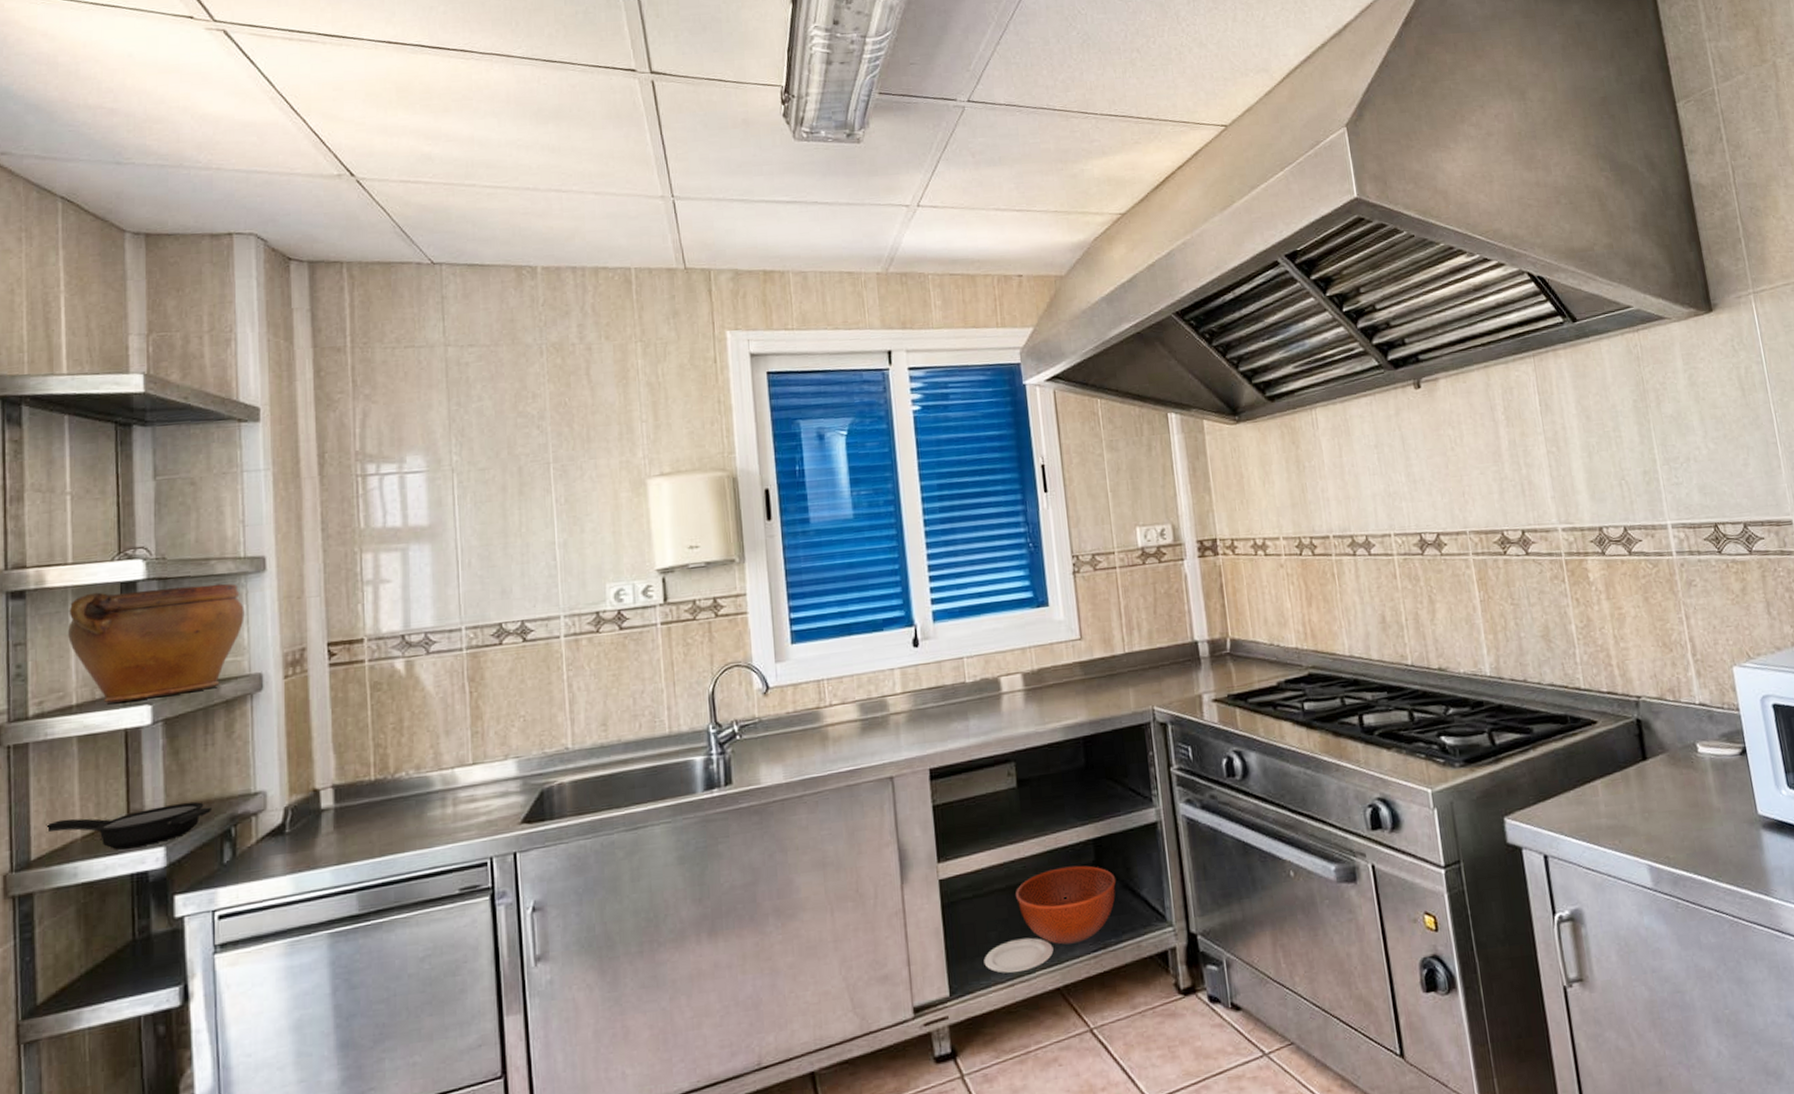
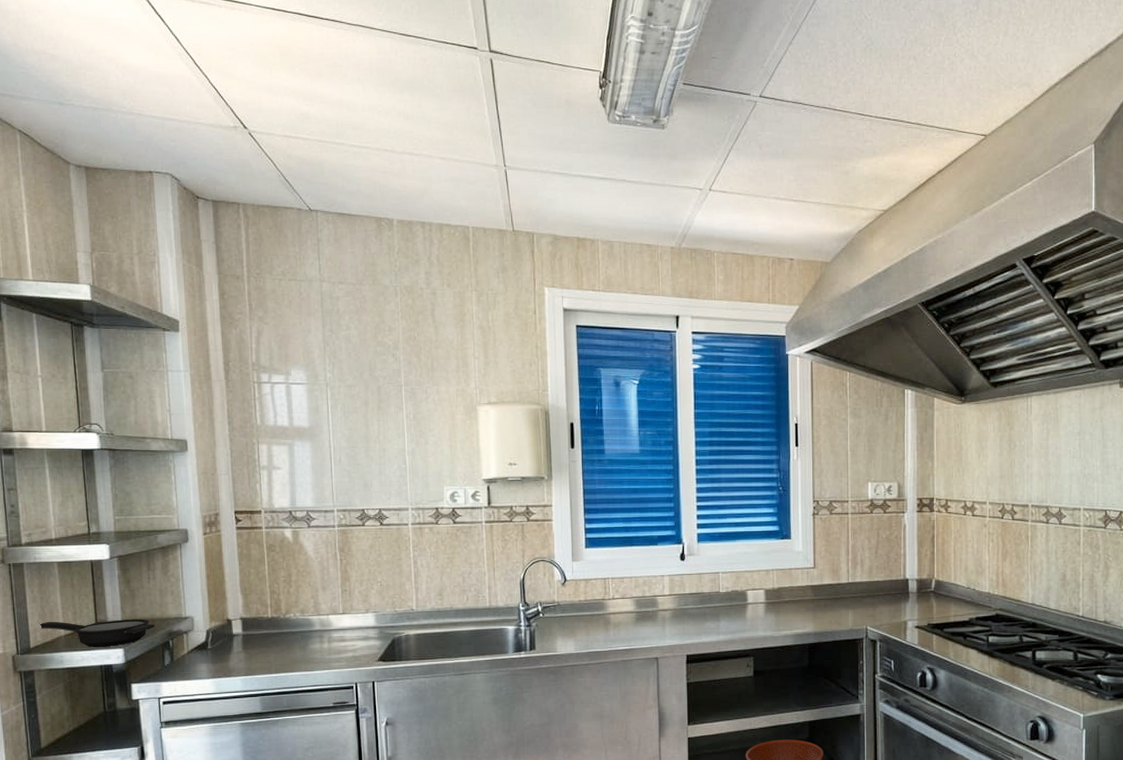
ceramic pot: present [68,583,245,703] -> none [45,455,173,540]

